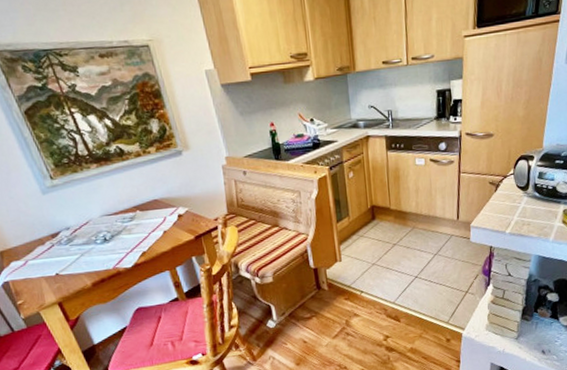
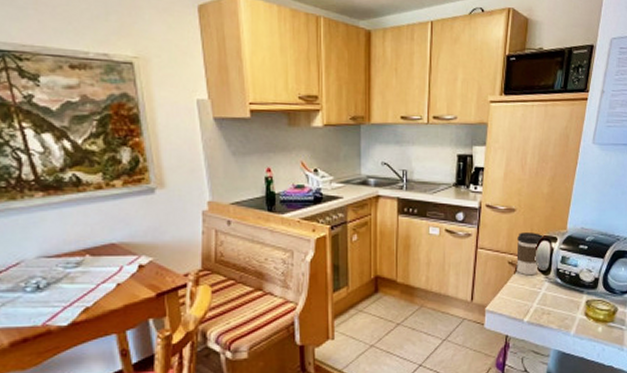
coffee cup: none [496,153,522,192] -> present [516,232,545,275]

